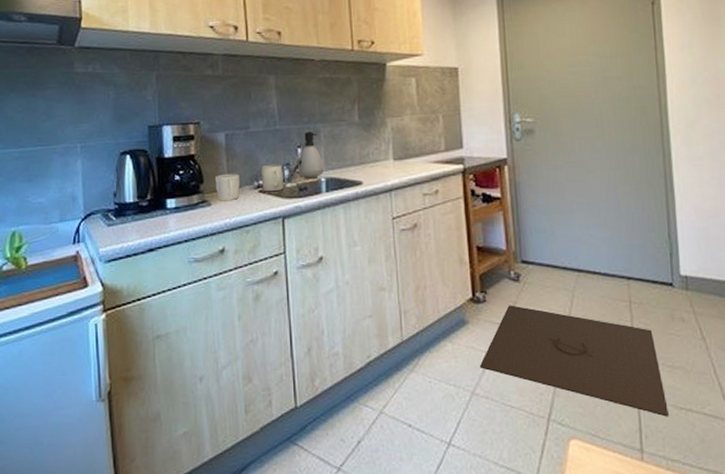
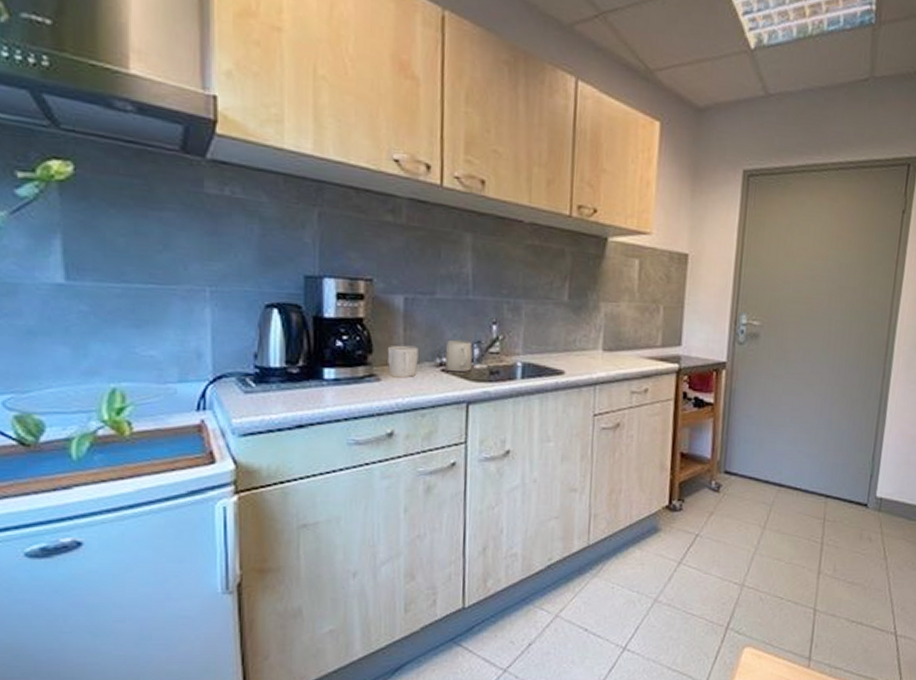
soap dispenser: present [298,132,324,179] -> none [491,307,522,362]
floor mat: present [480,305,669,417] -> none [667,515,841,629]

